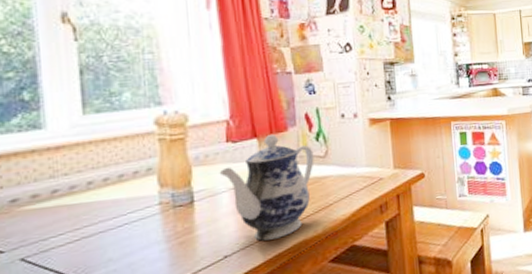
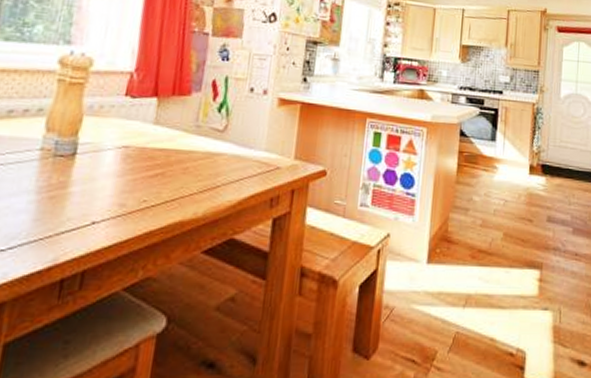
teapot: present [219,134,314,241] -> none [109,96,213,214]

